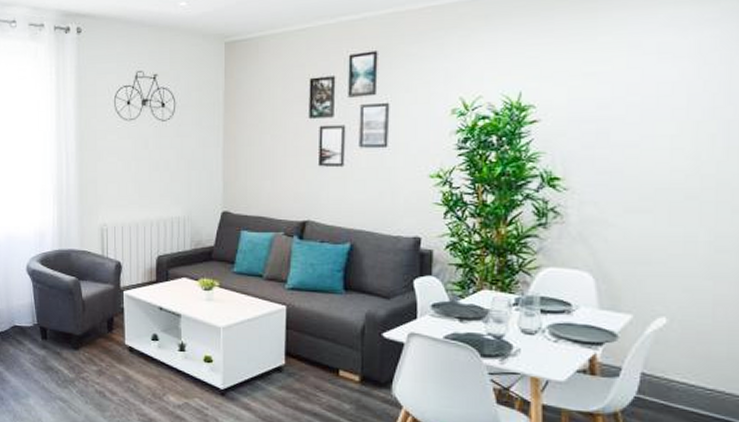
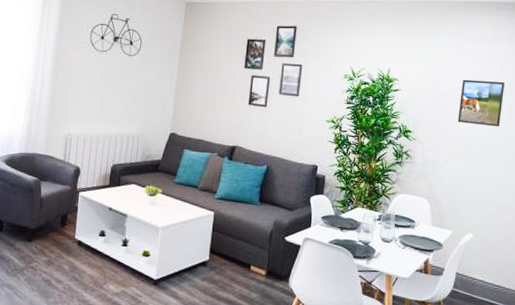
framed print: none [636,87,716,159] -> present [458,79,505,127]

